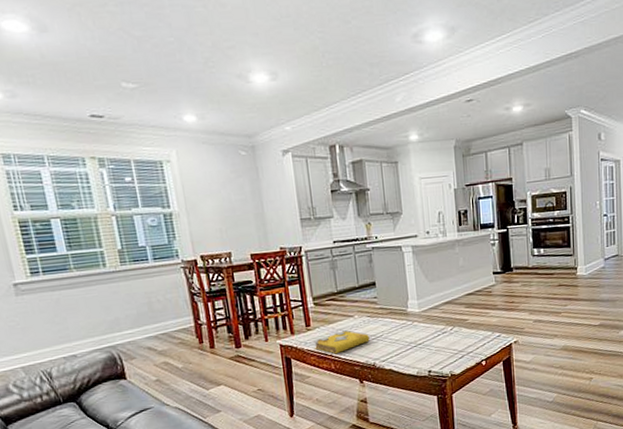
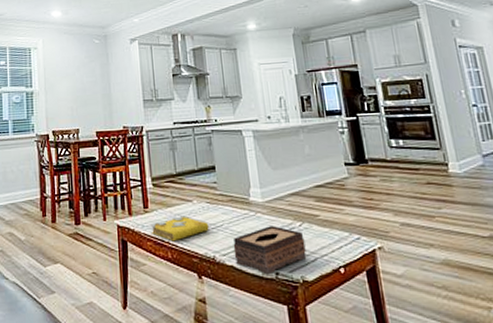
tissue box: none [392,331,455,374] -> present [233,226,307,275]

